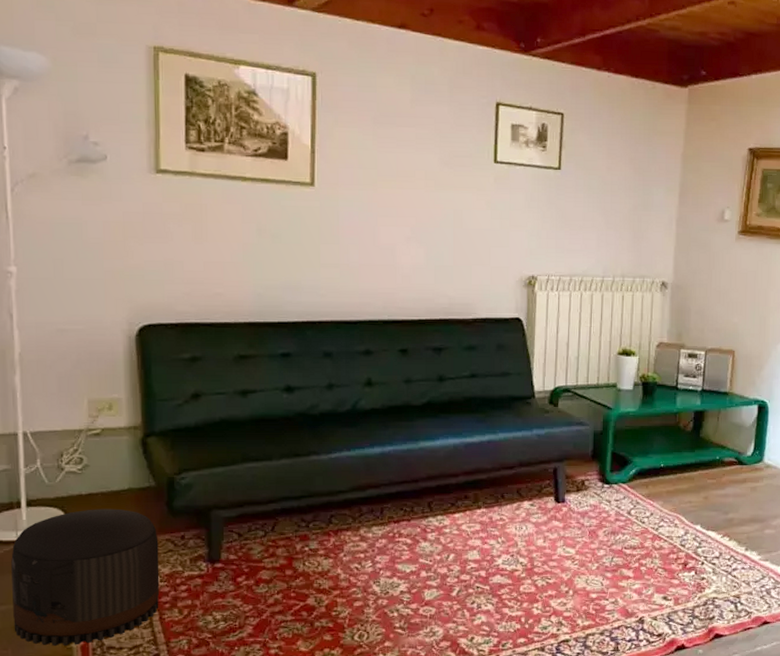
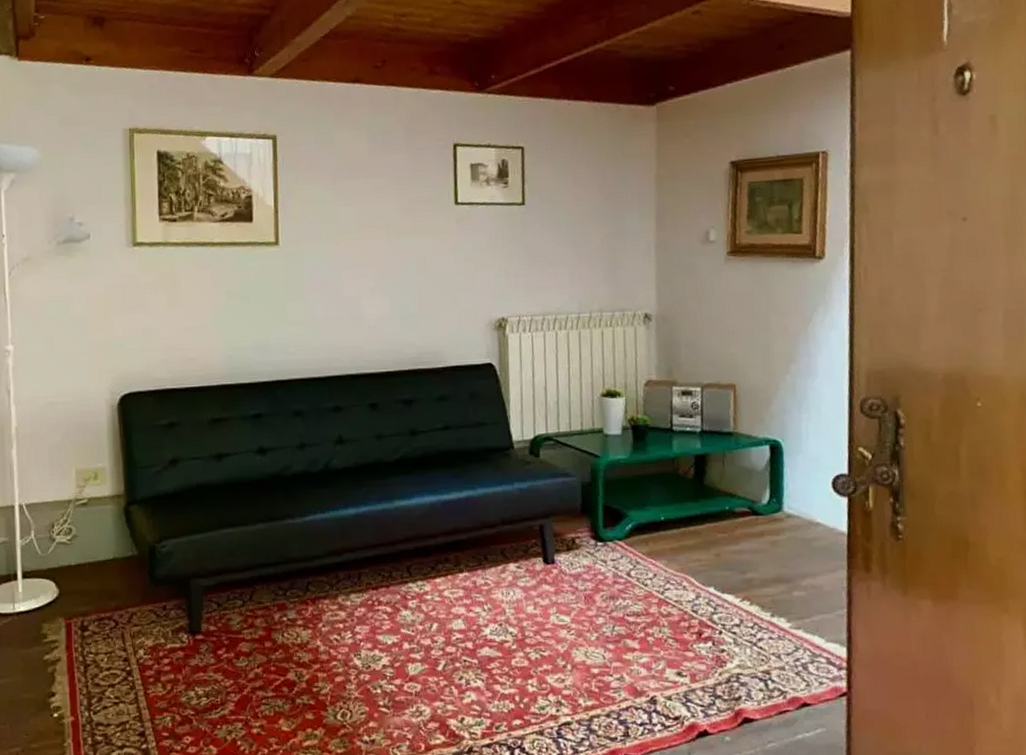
pouf: present [11,509,160,646] -> none [9,579,144,721]

